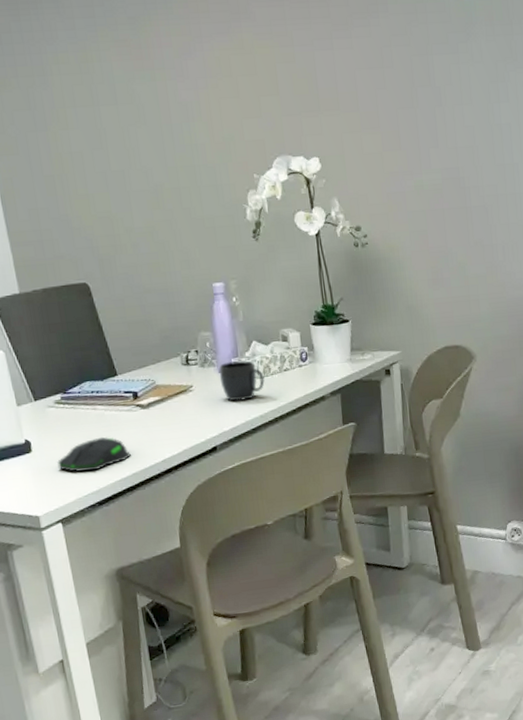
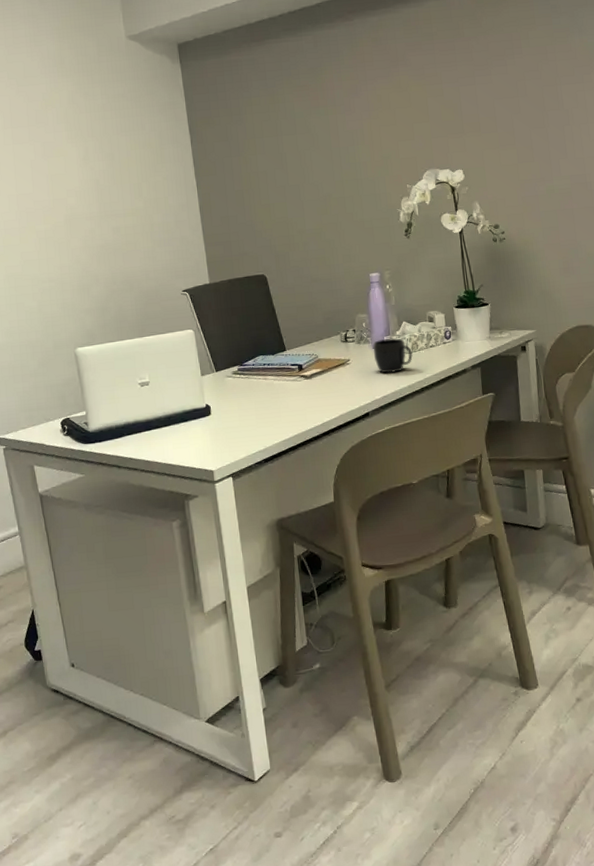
computer mouse: present [57,436,131,473] -> none [232,402,294,433]

